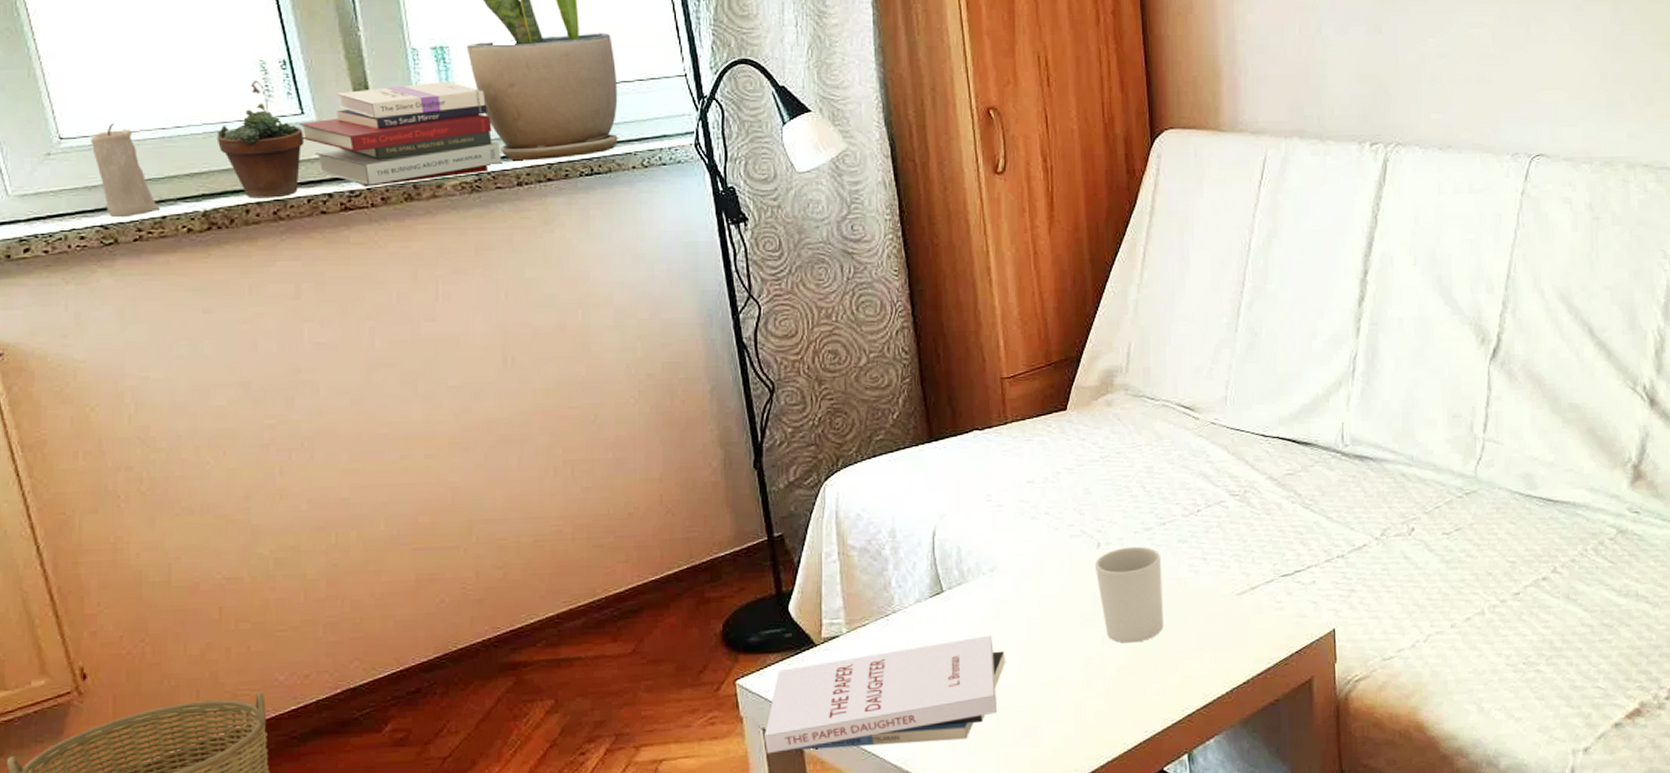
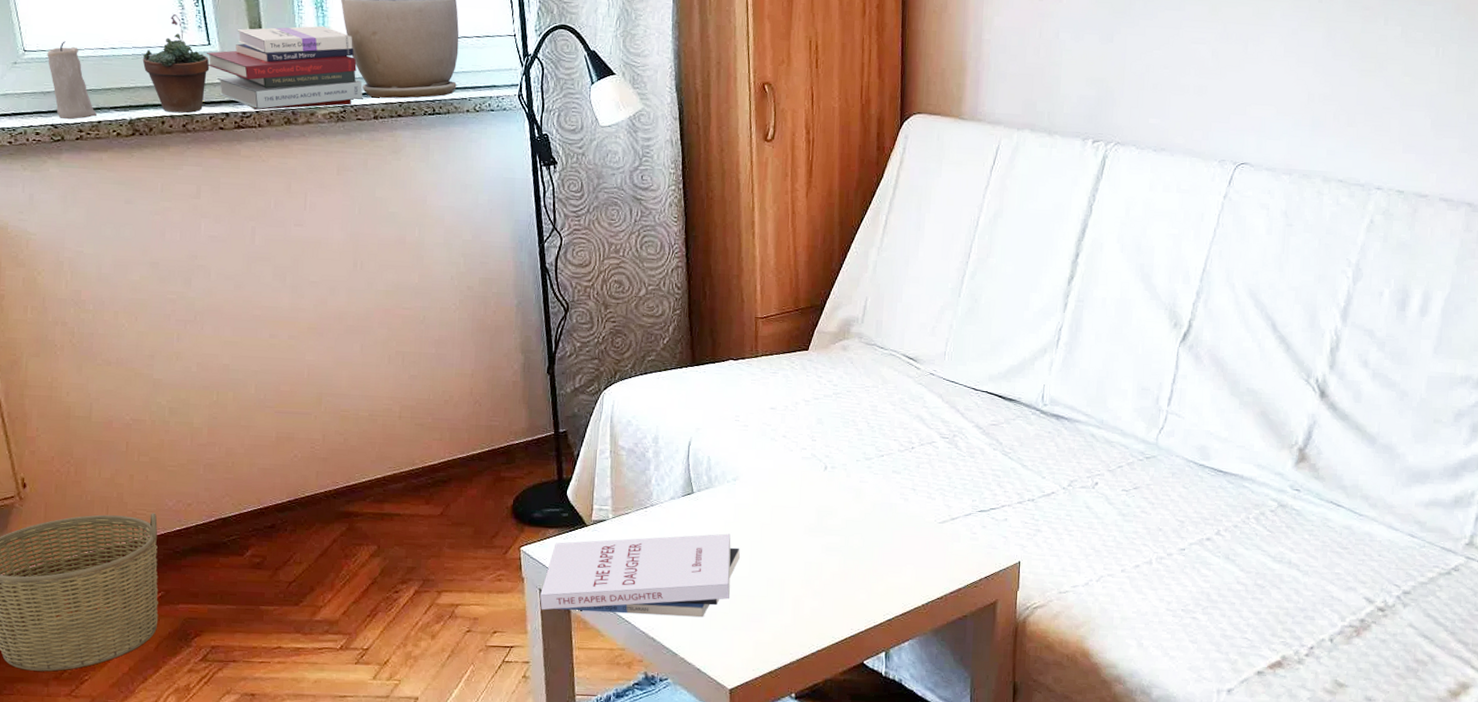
mug: present [1096,546,1163,643] -> none [821,472,878,554]

